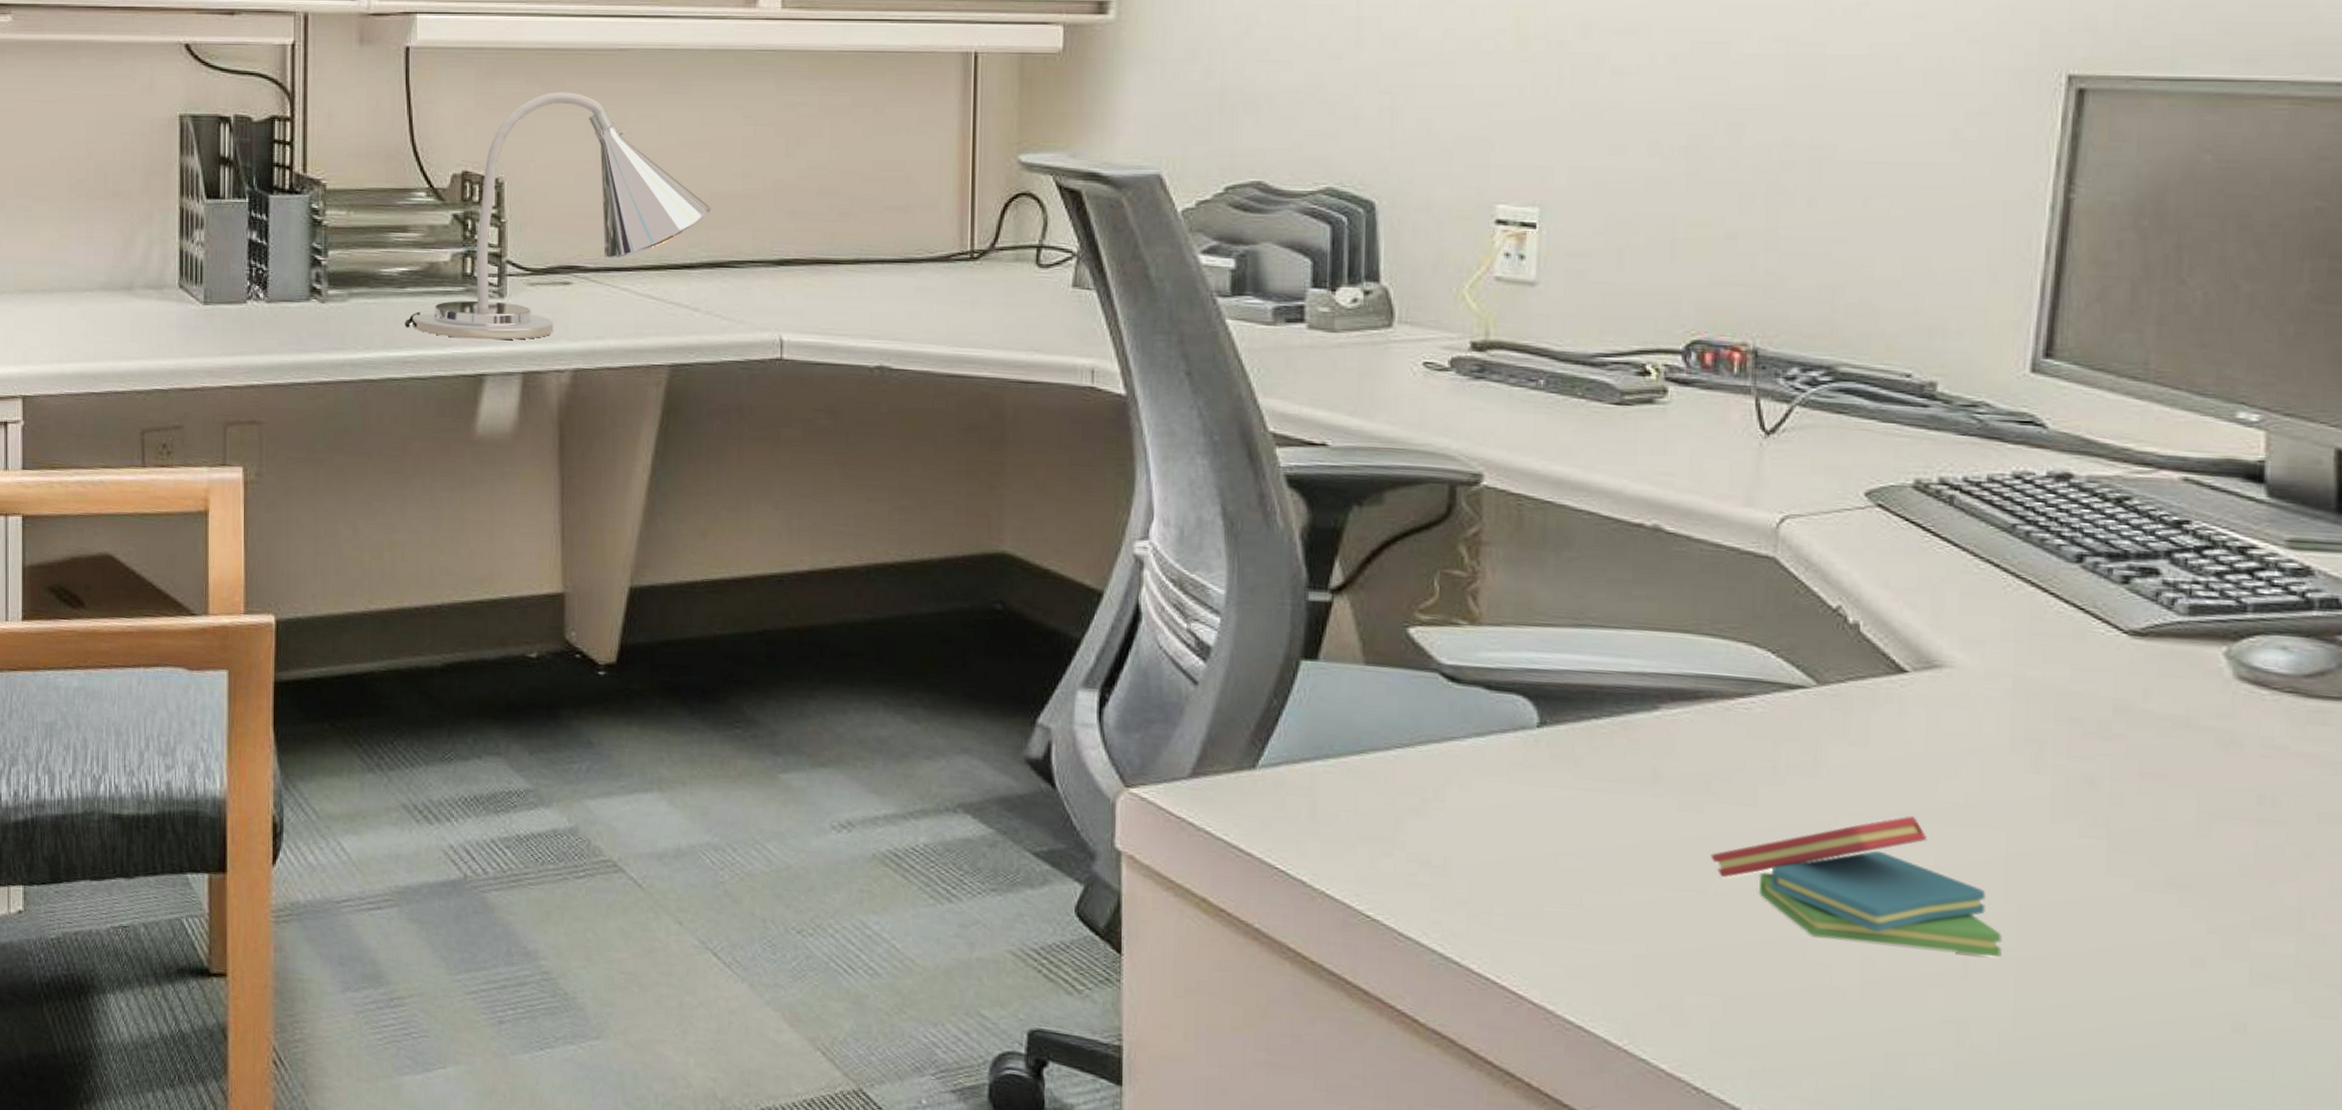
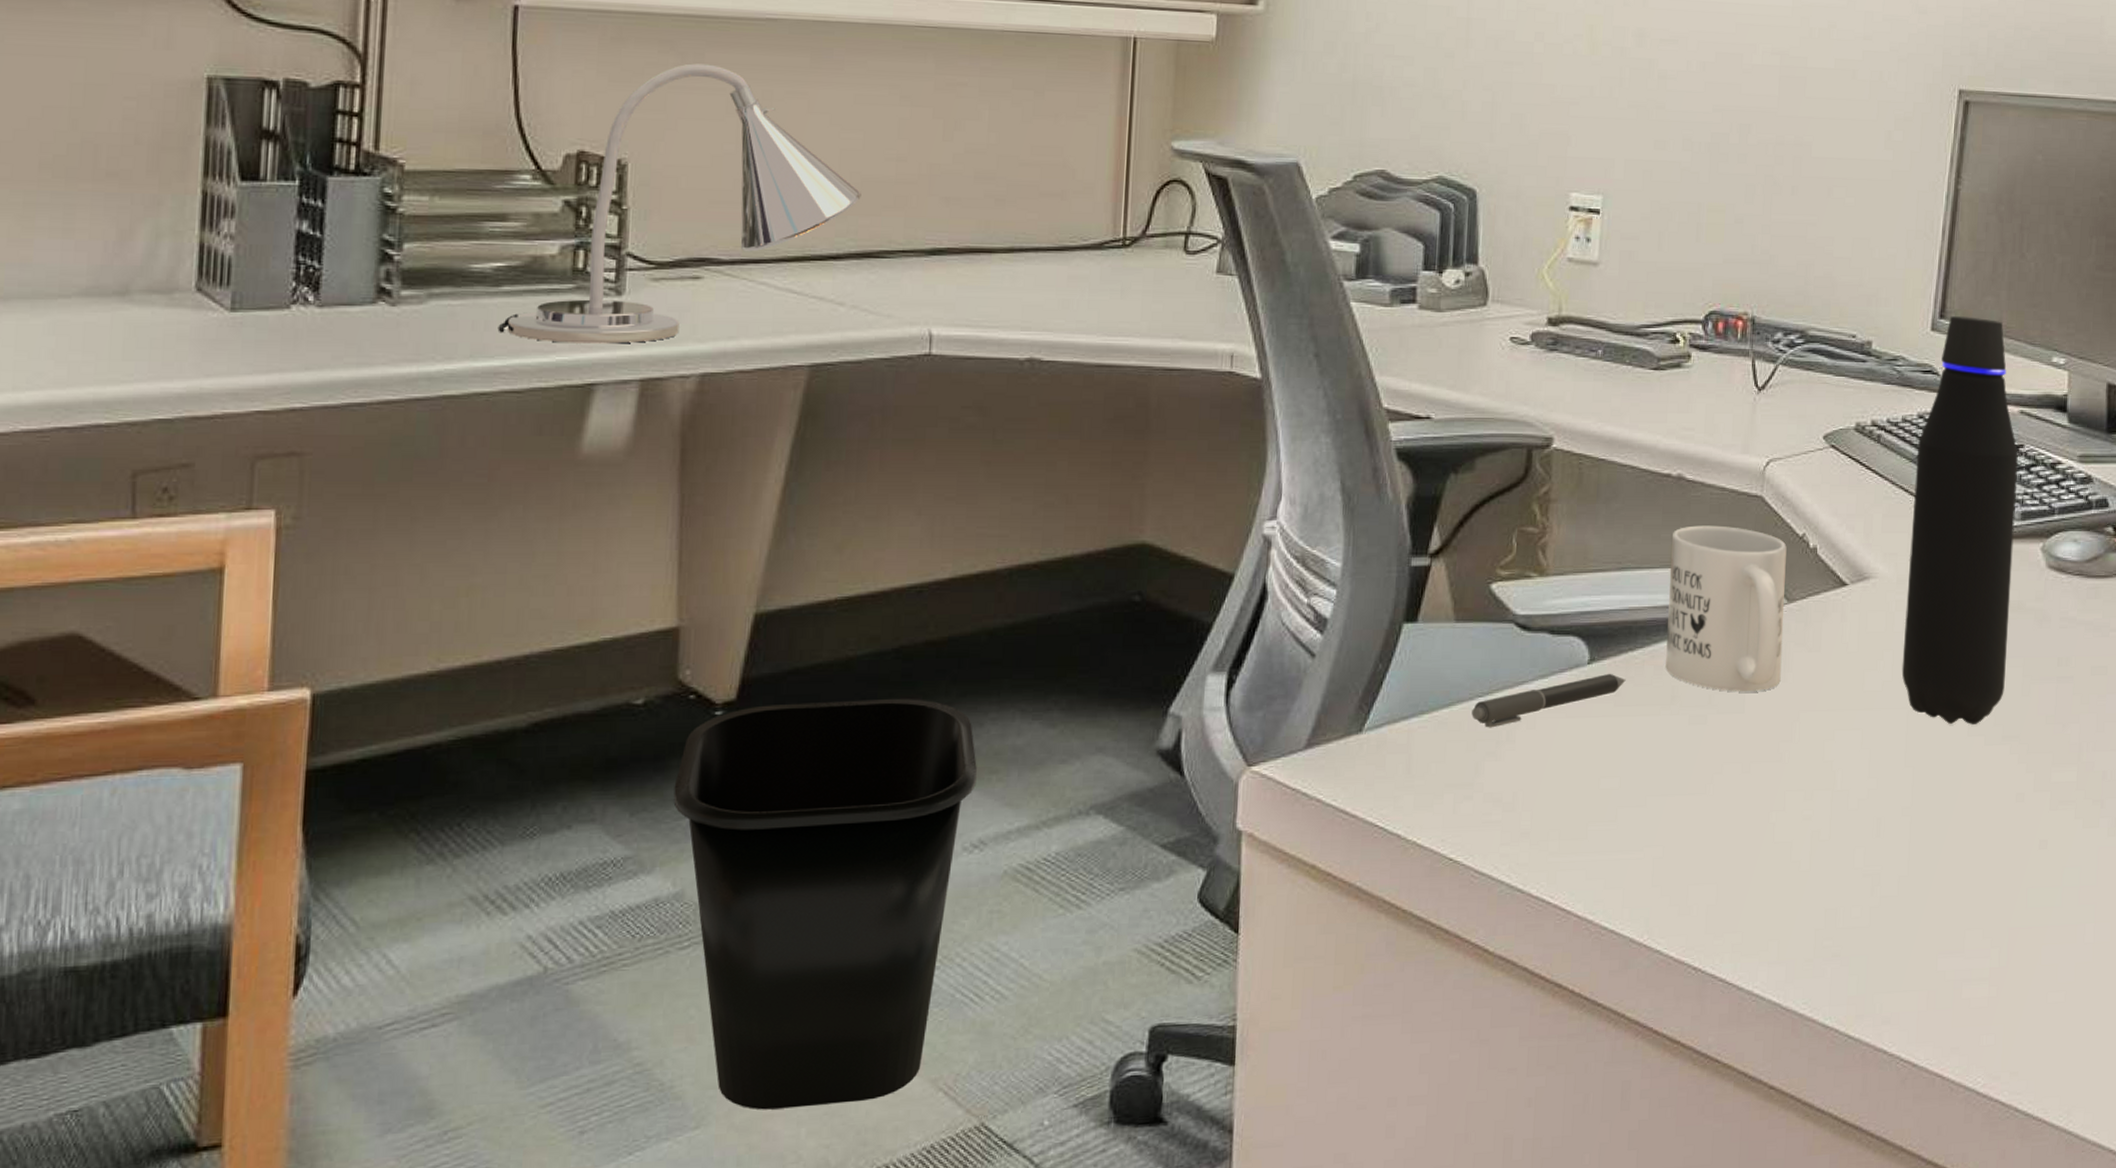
waste bin: none [566,670,842,1046] -> present [673,699,977,1110]
pen: none [1389,740,1589,783] -> present [1471,673,1626,728]
mug: none [1643,584,1814,784] -> present [1665,525,1787,691]
sticky notes: present [1710,815,2002,958] -> none [1711,706,1903,819]
water bottle: none [1996,355,2181,863] -> present [1901,316,2018,724]

